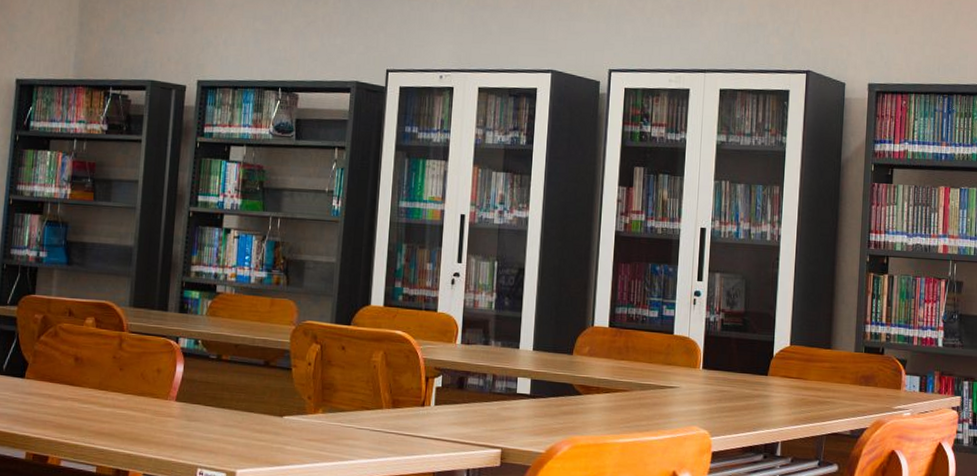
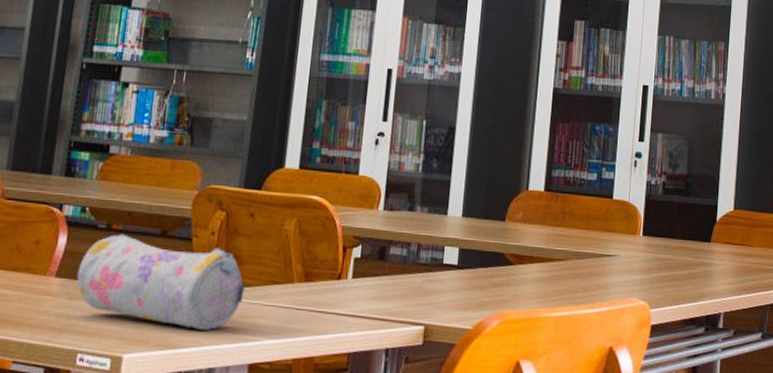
pencil case: none [193,364,340,450] -> present [77,234,246,330]

